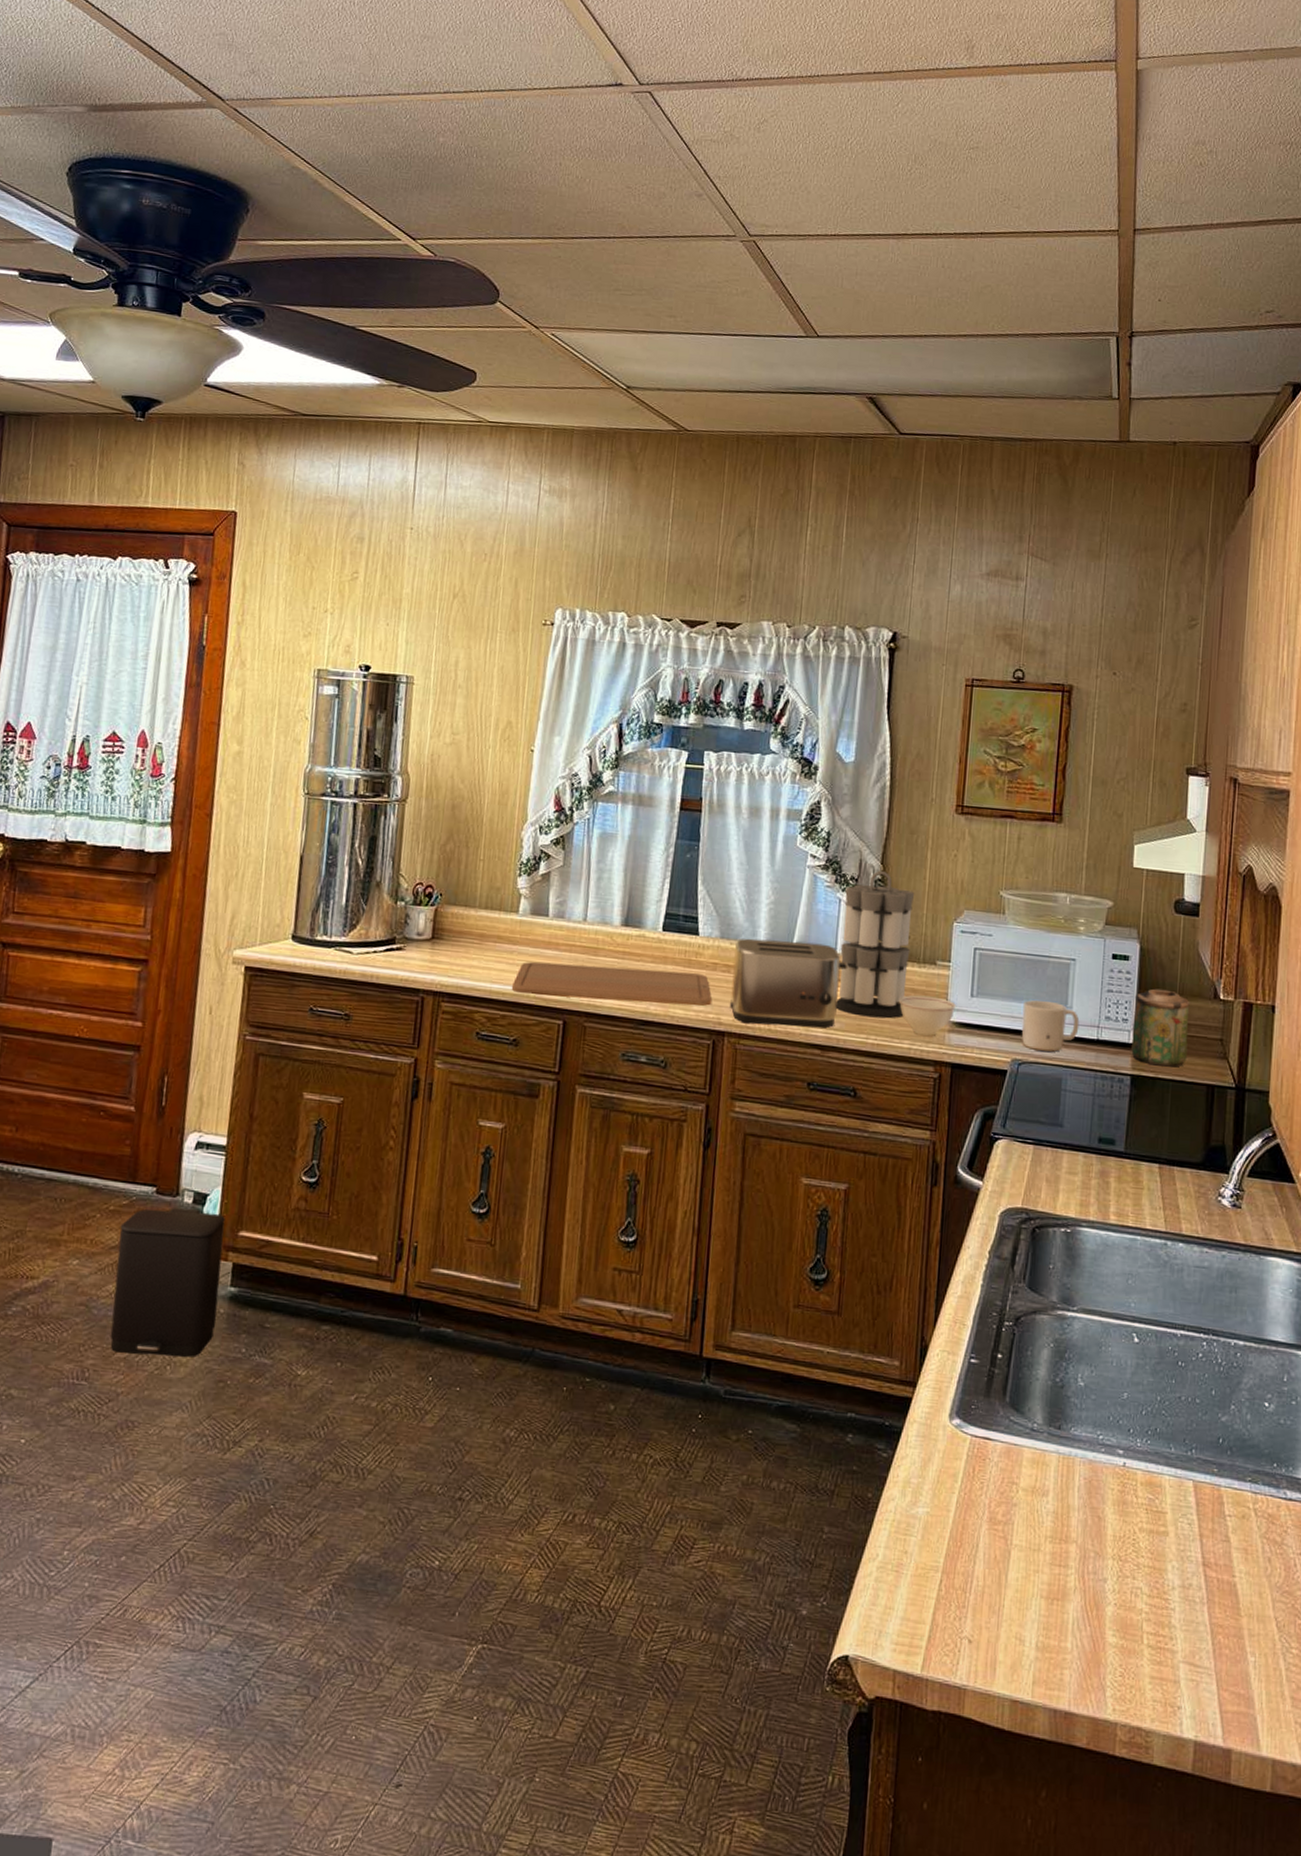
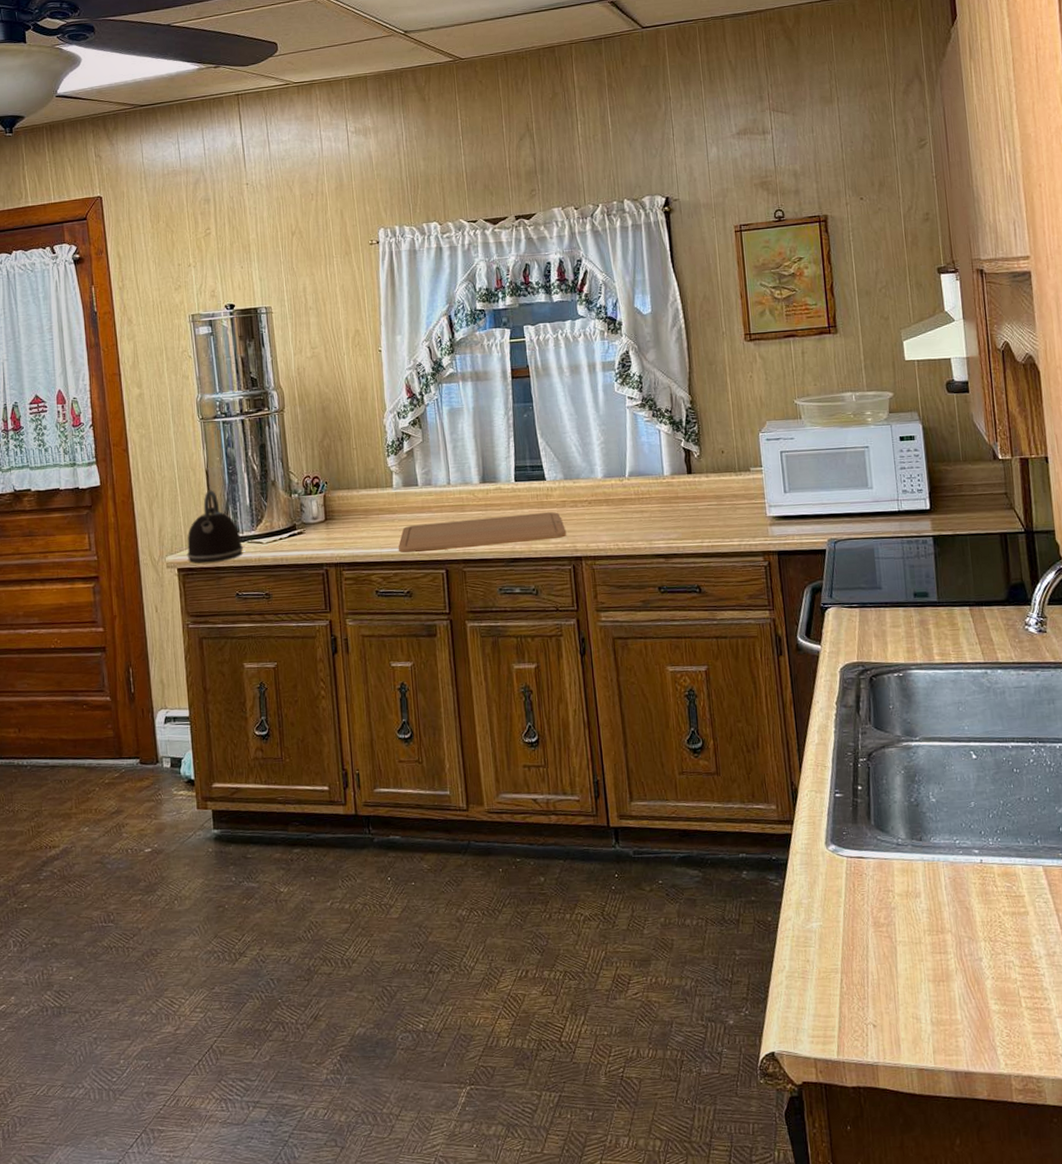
pedal bin: present [110,1208,225,1357] -> none [116,772,208,896]
kettle: none [259,879,329,968] -> present [186,490,244,565]
toaster: present [729,938,847,1029] -> none [578,469,675,547]
spice rack: present [835,870,915,1019] -> none [662,400,730,525]
bowl: present [898,995,956,1037] -> none [723,498,773,533]
mug: present [1021,999,1080,1052] -> none [830,485,882,529]
canister: present [1131,988,1190,1067] -> none [926,459,979,525]

